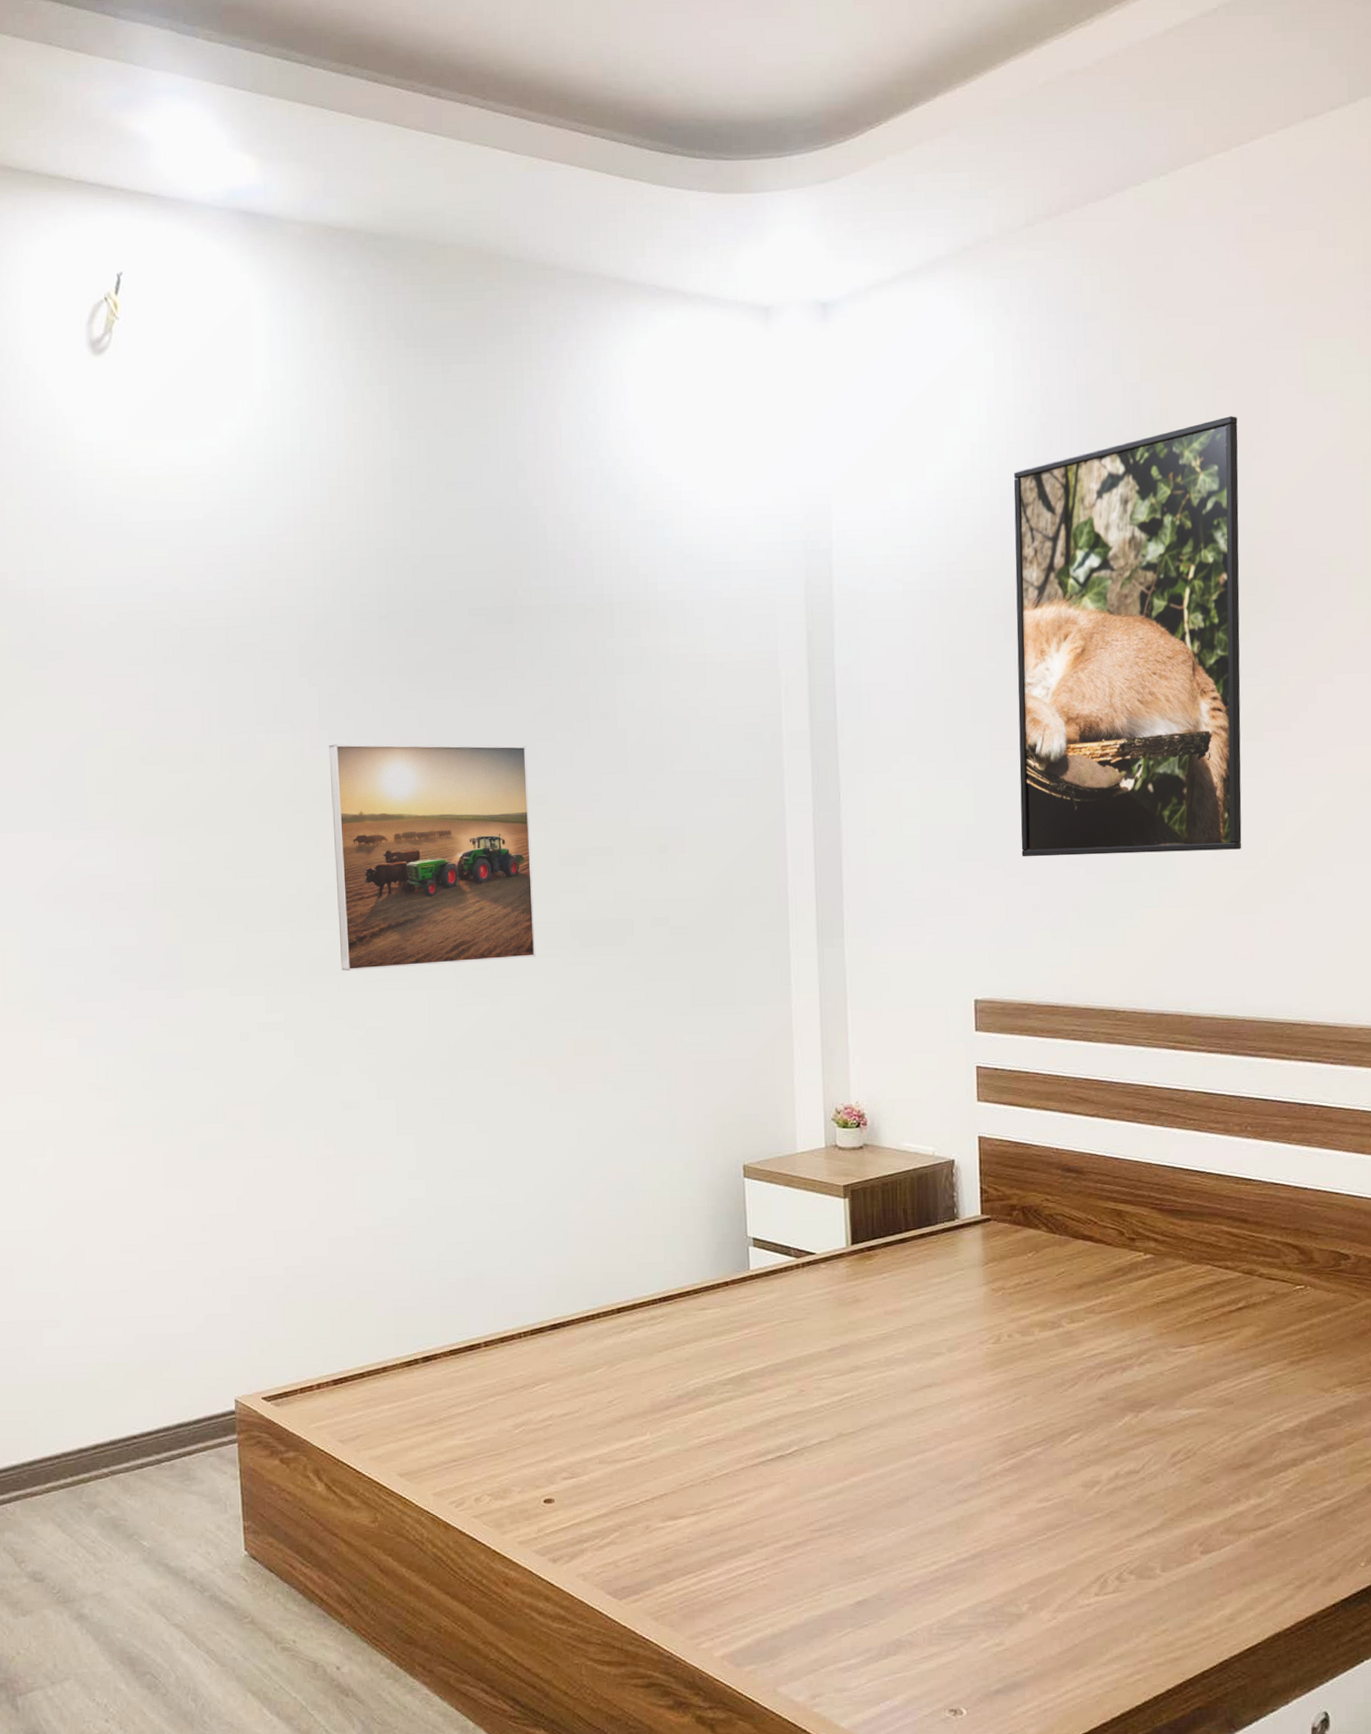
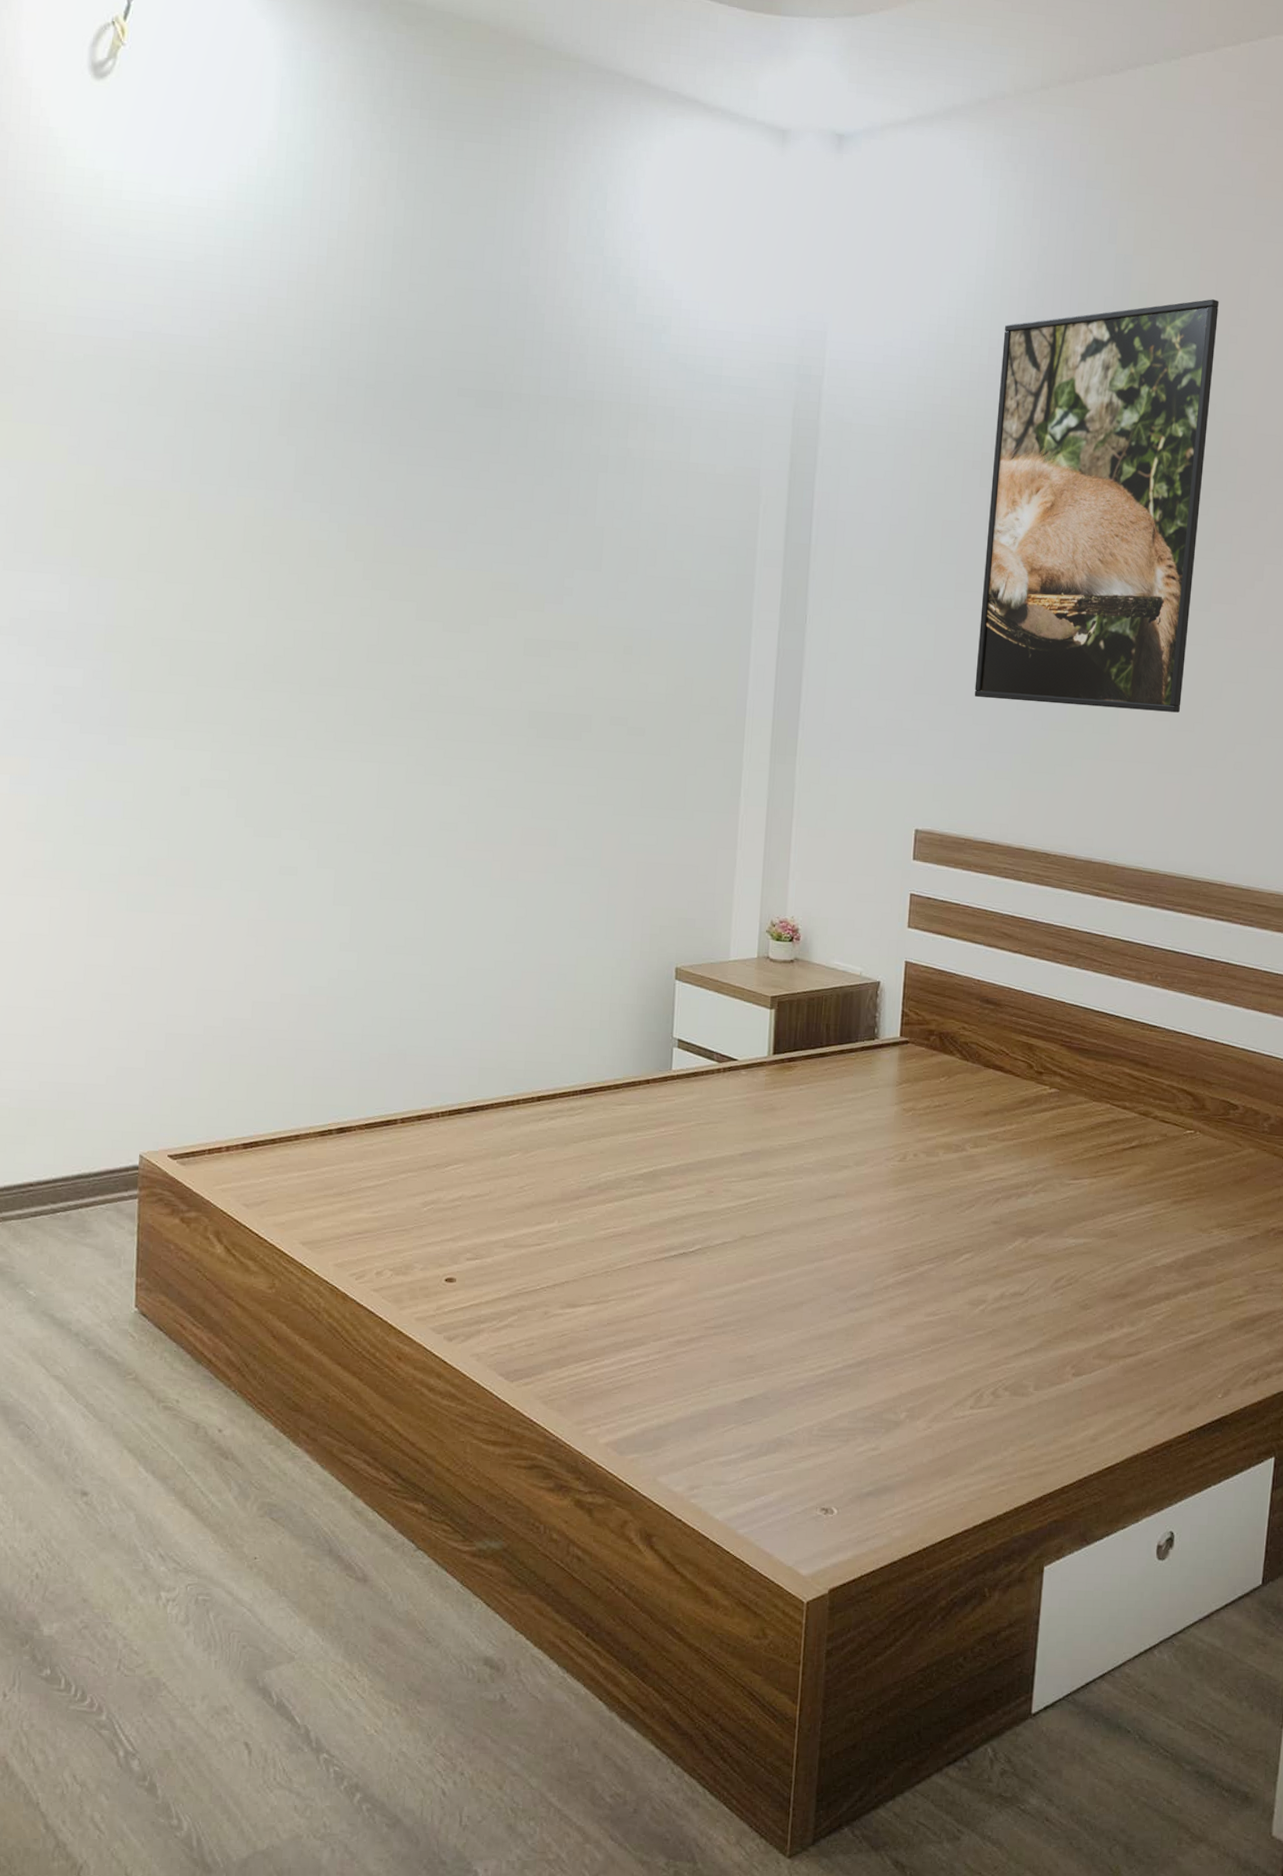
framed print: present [329,744,536,971] -> none [292,507,503,743]

